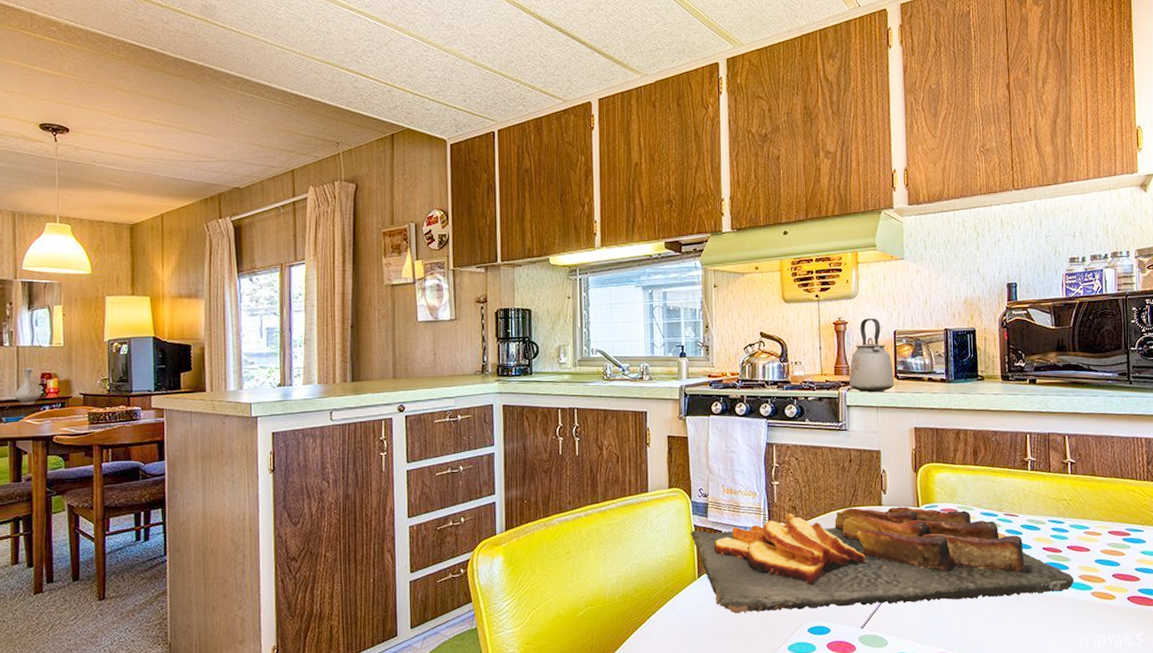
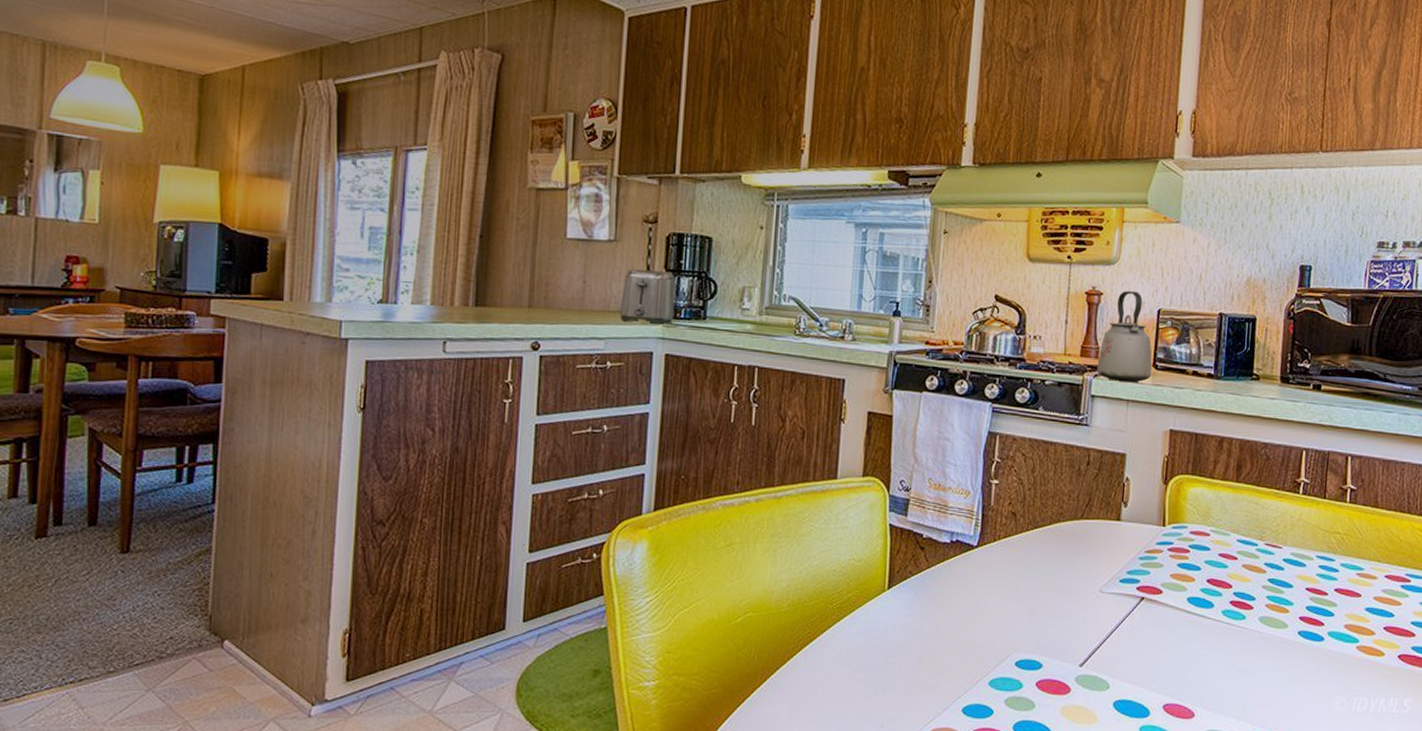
vase: present [14,367,42,405] -> none [27,246,65,295]
toaster: none [464,340,507,383] -> present [619,268,675,325]
food platter: present [690,507,1074,614] -> none [884,520,1339,643]

